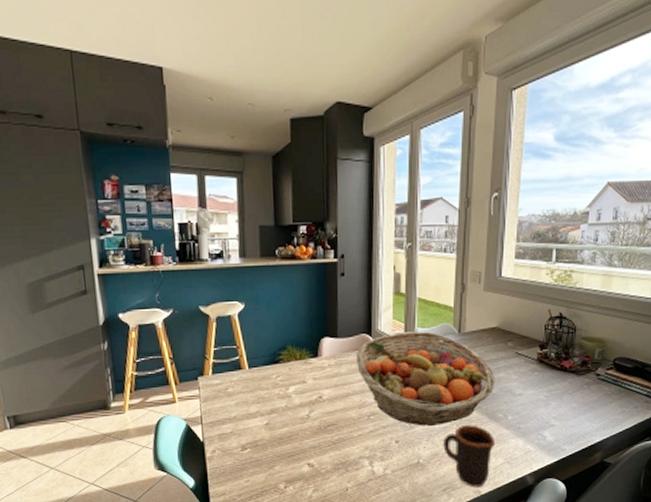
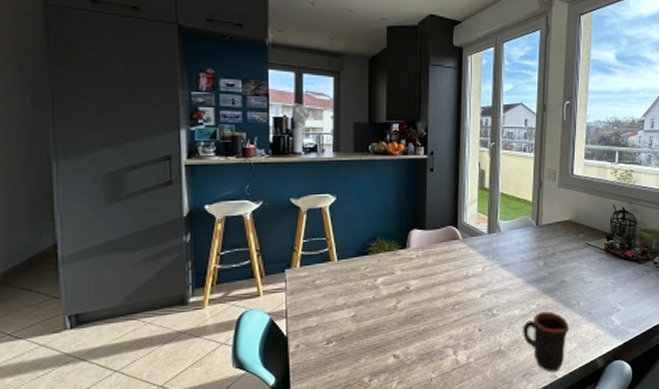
fruit basket: present [355,331,496,426] -> none [442,224,569,314]

